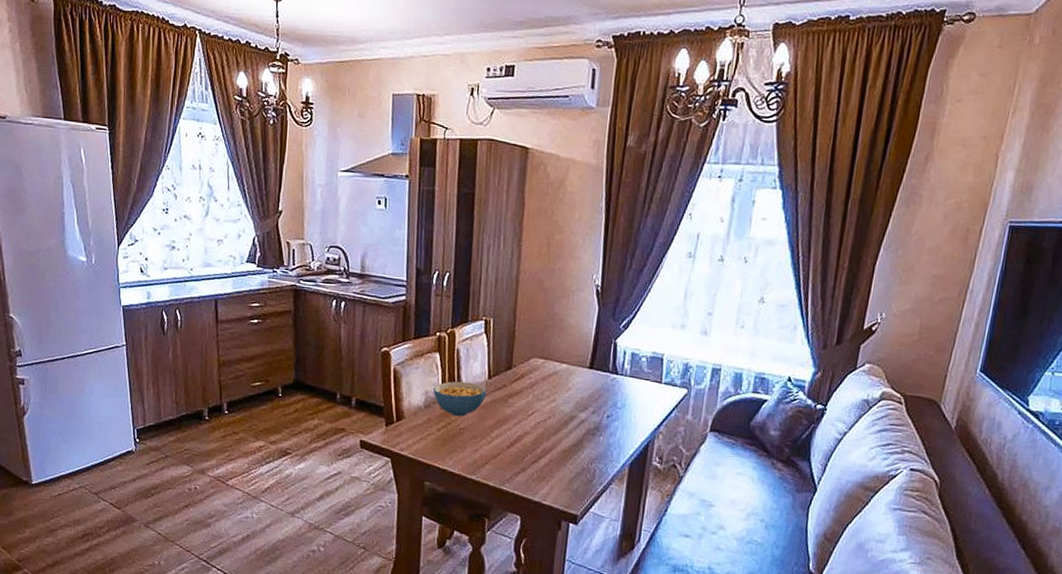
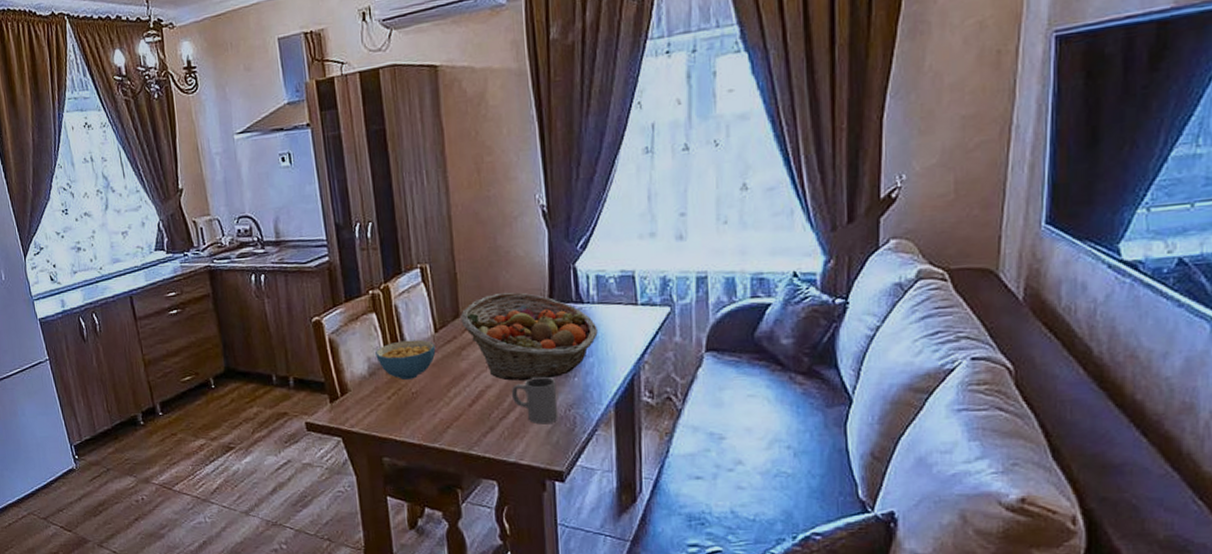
fruit basket: none [512,353,626,434] -> present [460,292,598,382]
mug: none [544,431,584,473] -> present [511,376,559,425]

